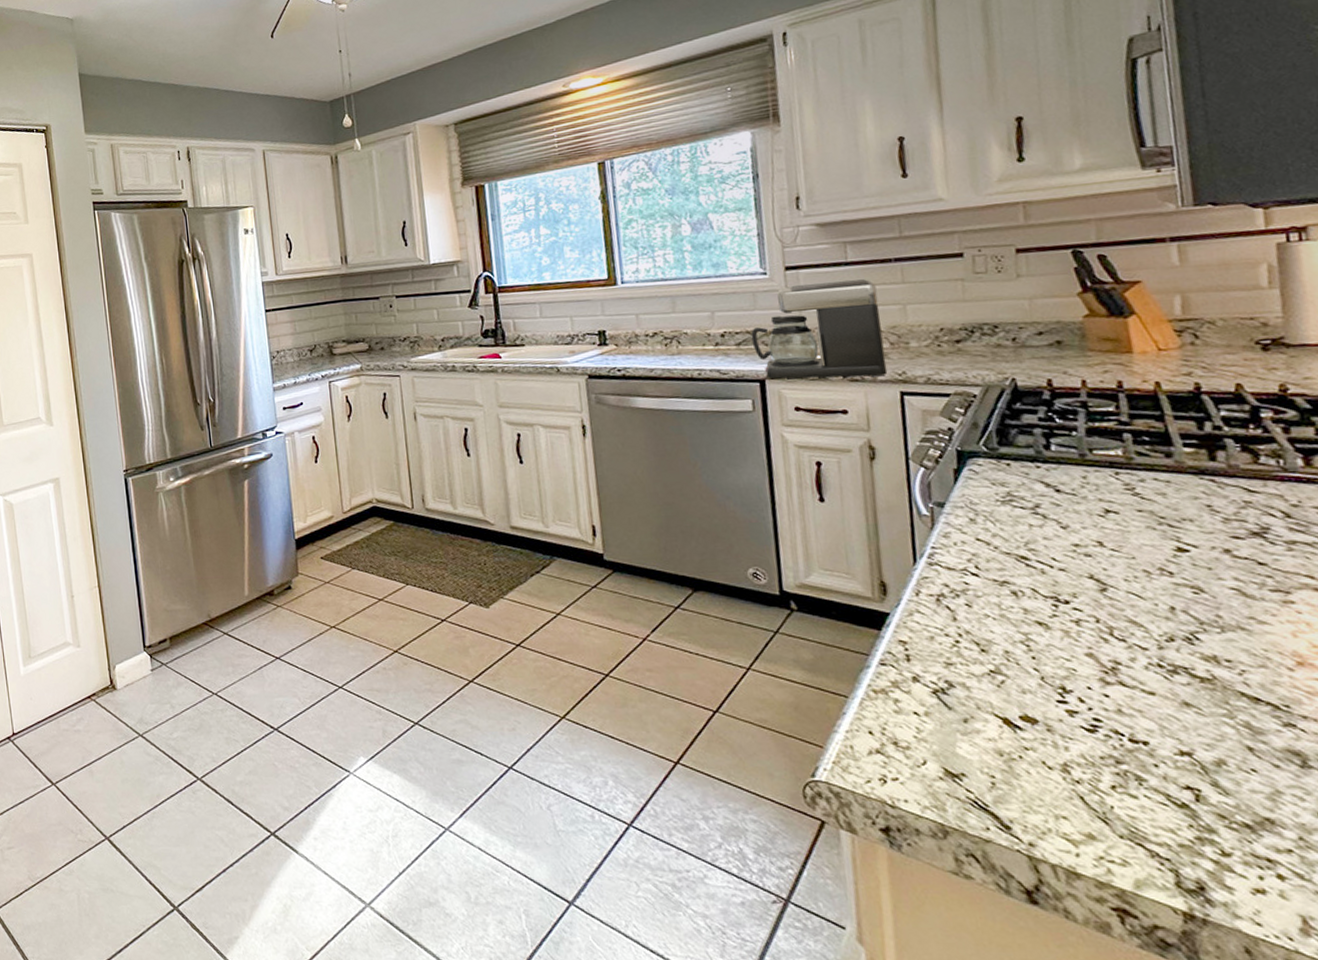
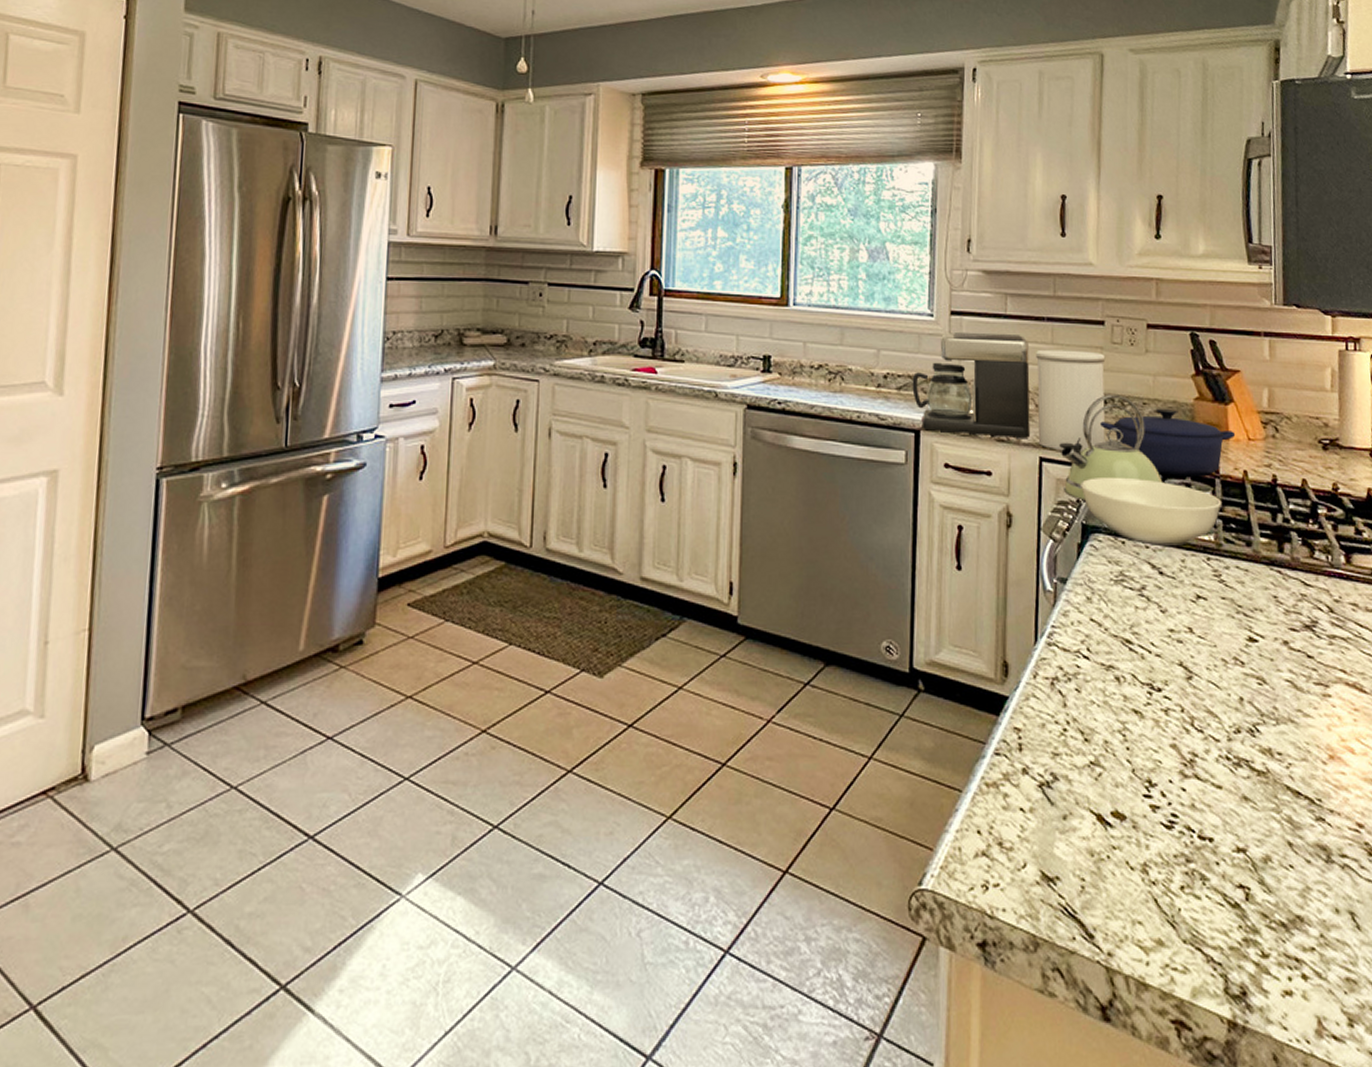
canister: none [885,284,977,384] -> present [1036,349,1106,453]
kettle: none [922,323,1052,430] -> present [1059,394,1163,502]
bowl: none [951,401,1130,465] -> present [1081,476,1223,546]
cooking pot: none [968,328,1141,398] -> present [1100,408,1236,478]

